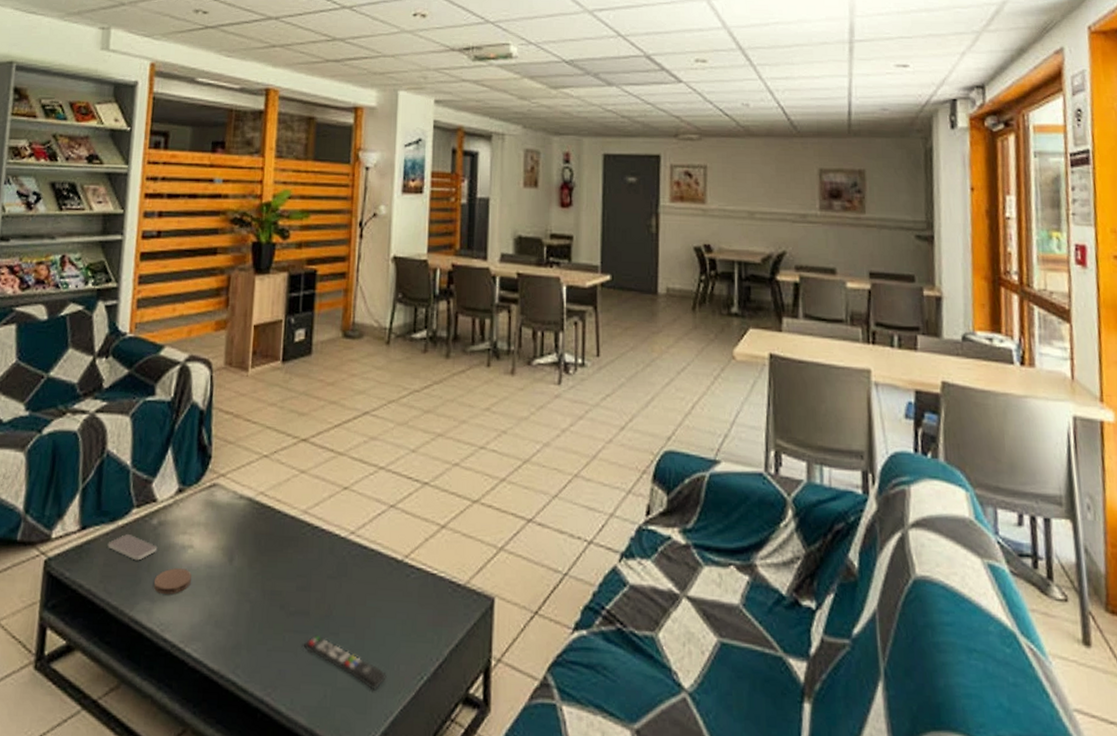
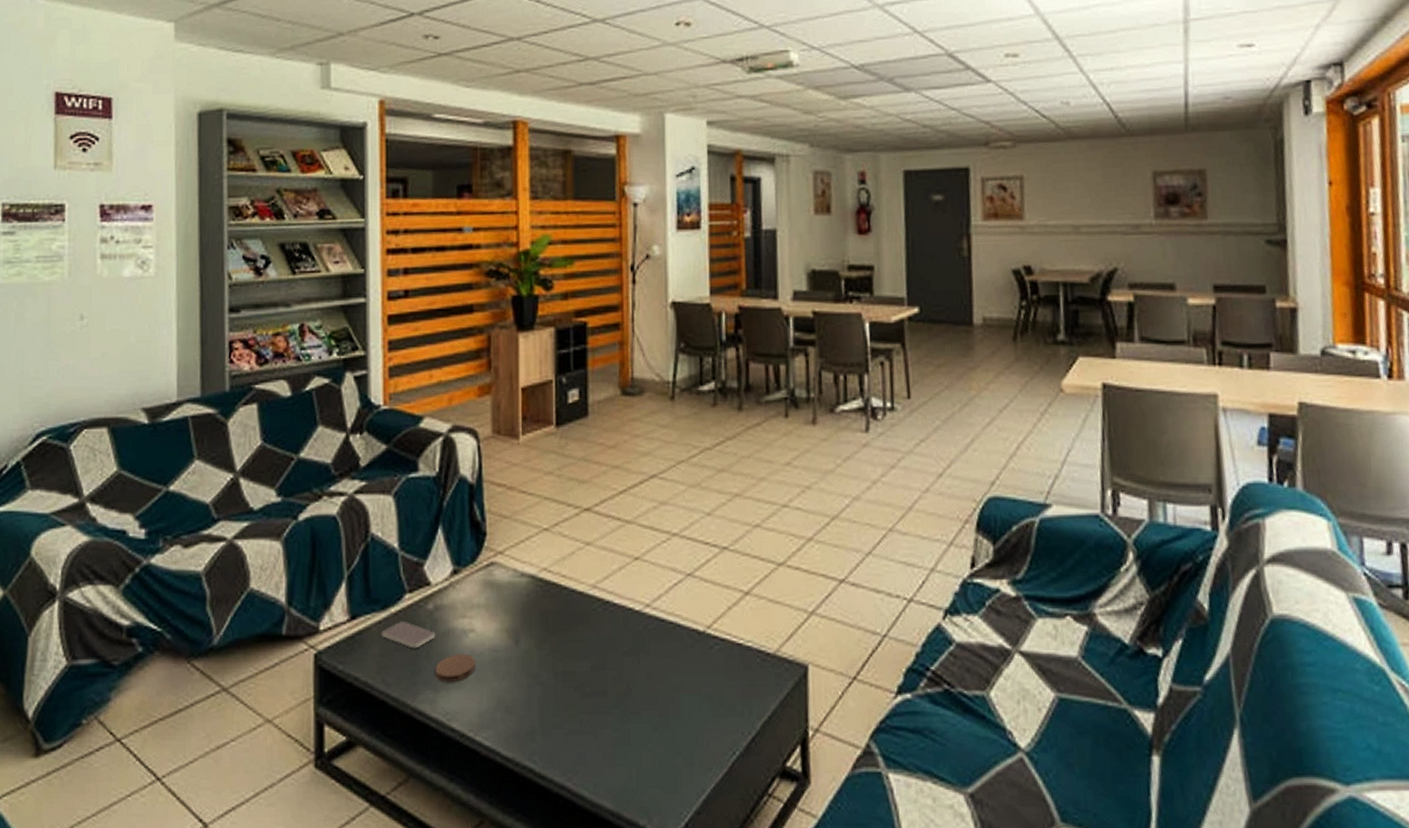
remote control: present [304,634,387,691] -> none [604,715,695,769]

